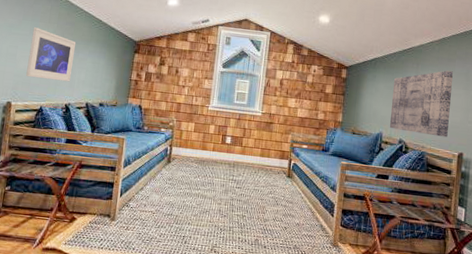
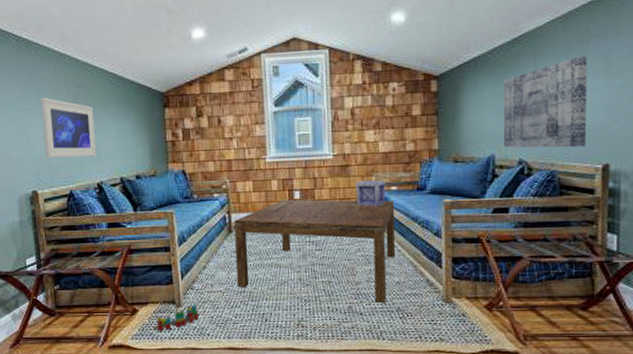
toy train: none [85,220,129,241] -> present [152,304,200,331]
coffee table: none [166,142,304,241] -> present [234,199,395,304]
wooden crate: none [274,137,299,160] -> present [355,180,386,207]

